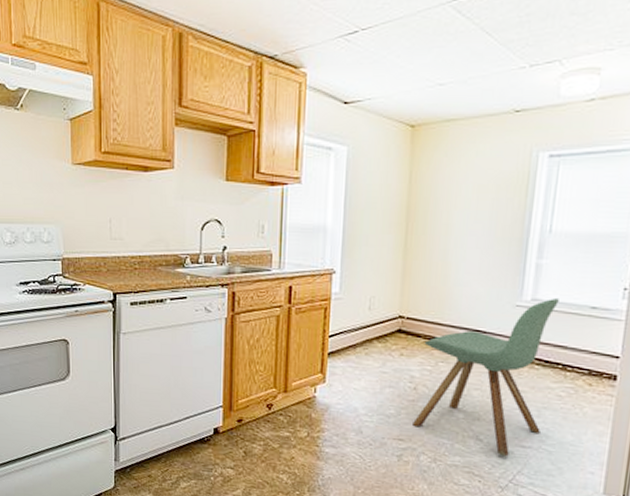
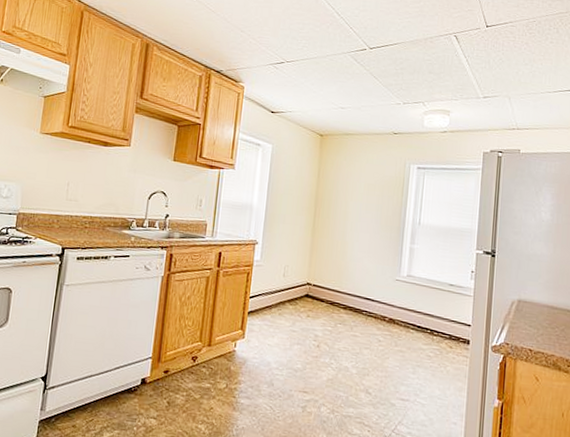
chair: present [413,297,559,457] -> none [316,275,427,409]

